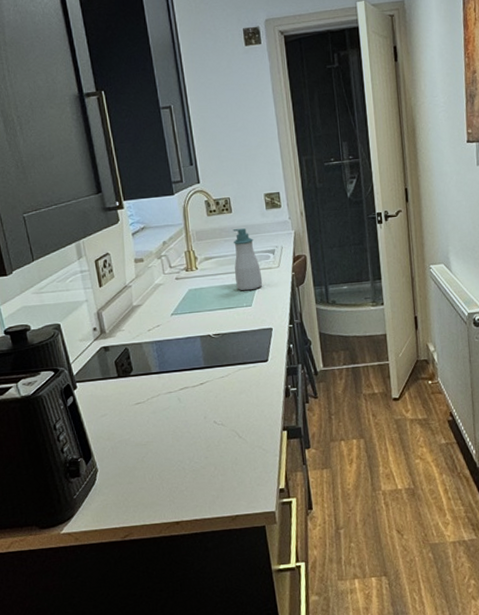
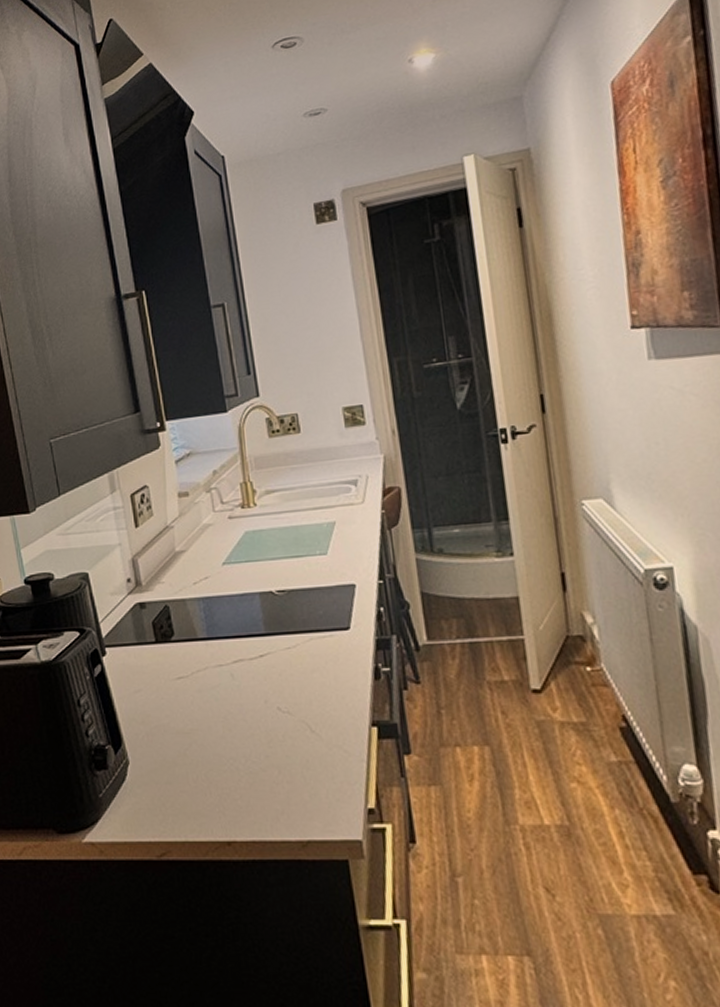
soap bottle: present [233,228,263,291] -> none [301,452,342,535]

